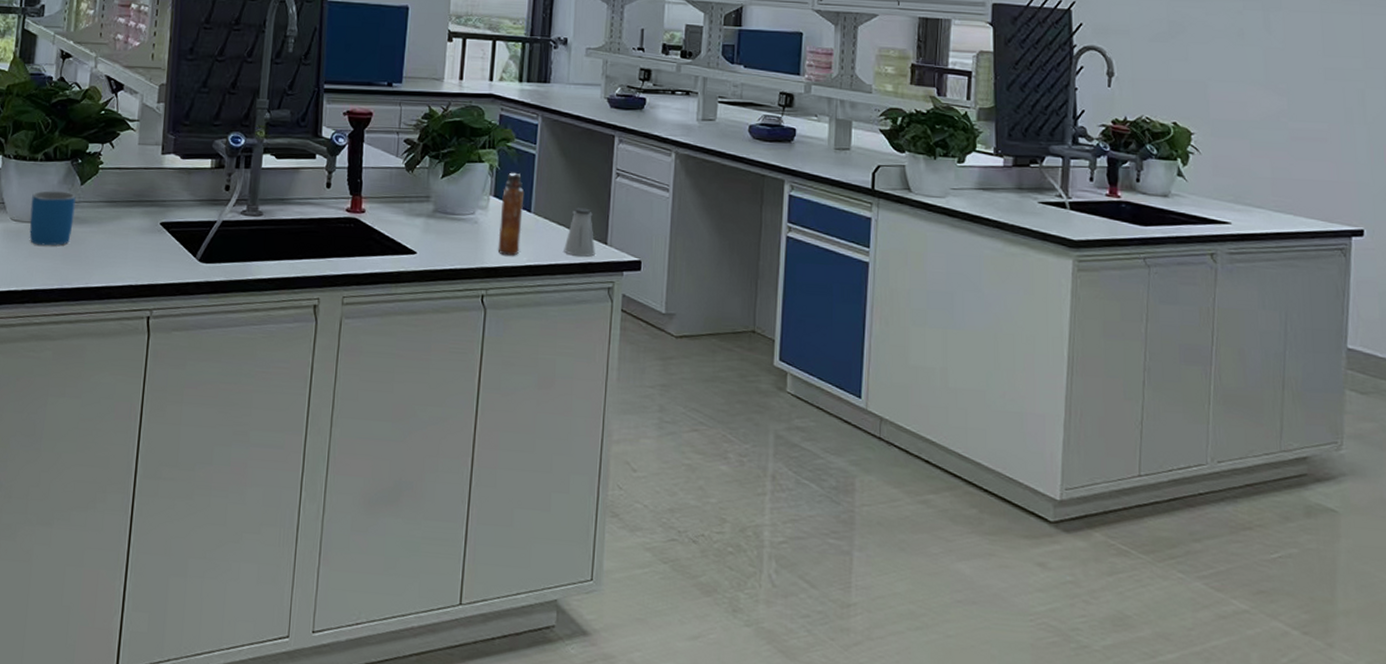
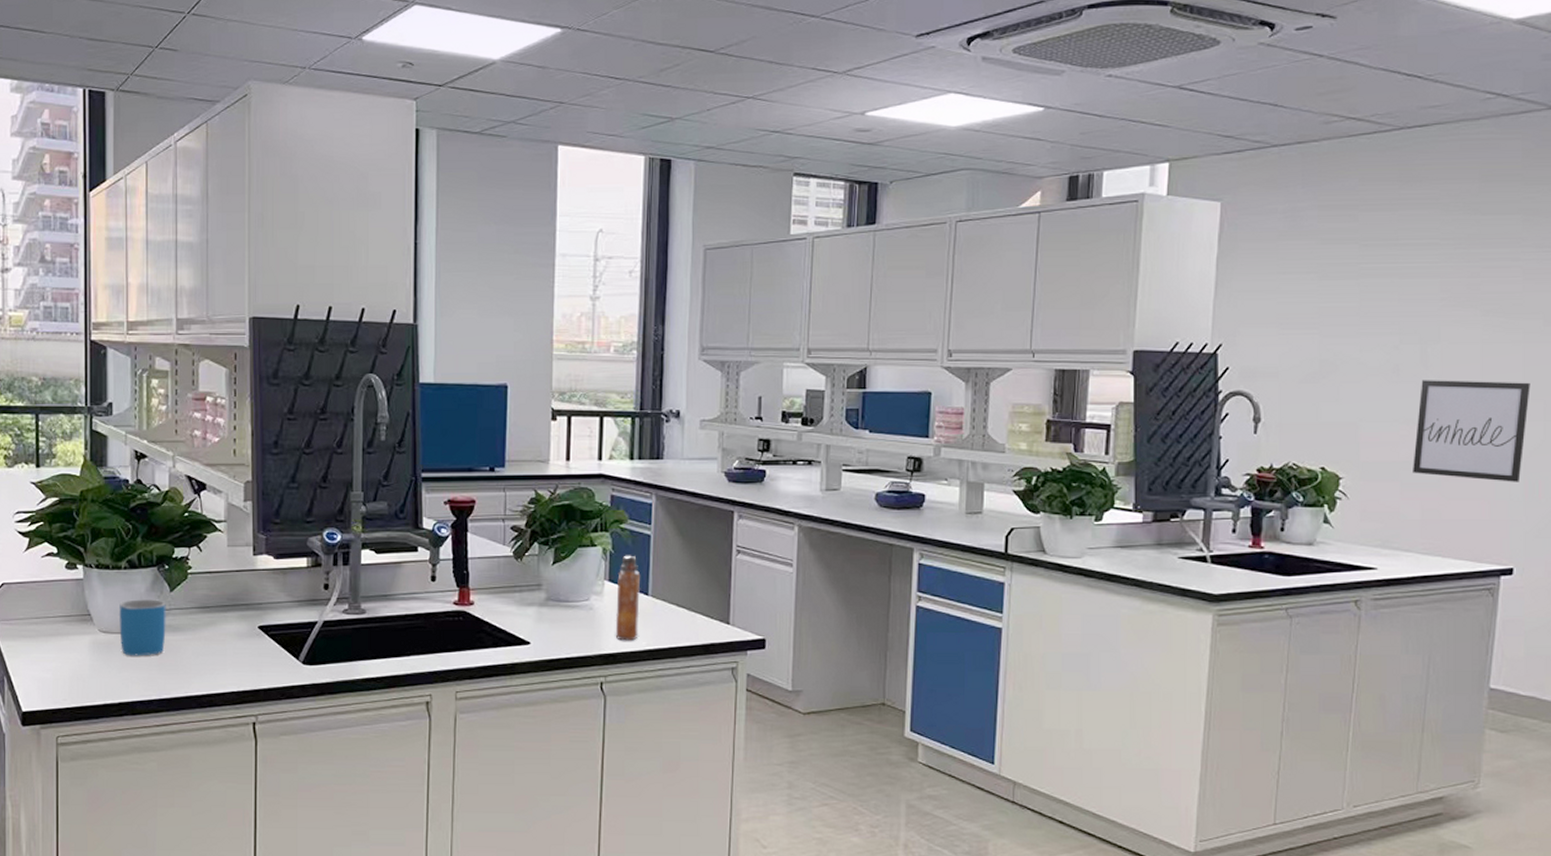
saltshaker: present [564,207,595,257] -> none [684,588,717,638]
wall art: none [1261,44,1370,146] -> present [1413,380,1530,482]

